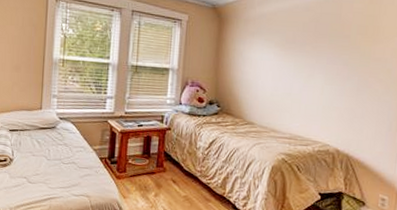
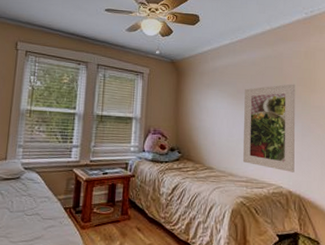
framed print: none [287,32,355,130] -> present [242,83,296,173]

